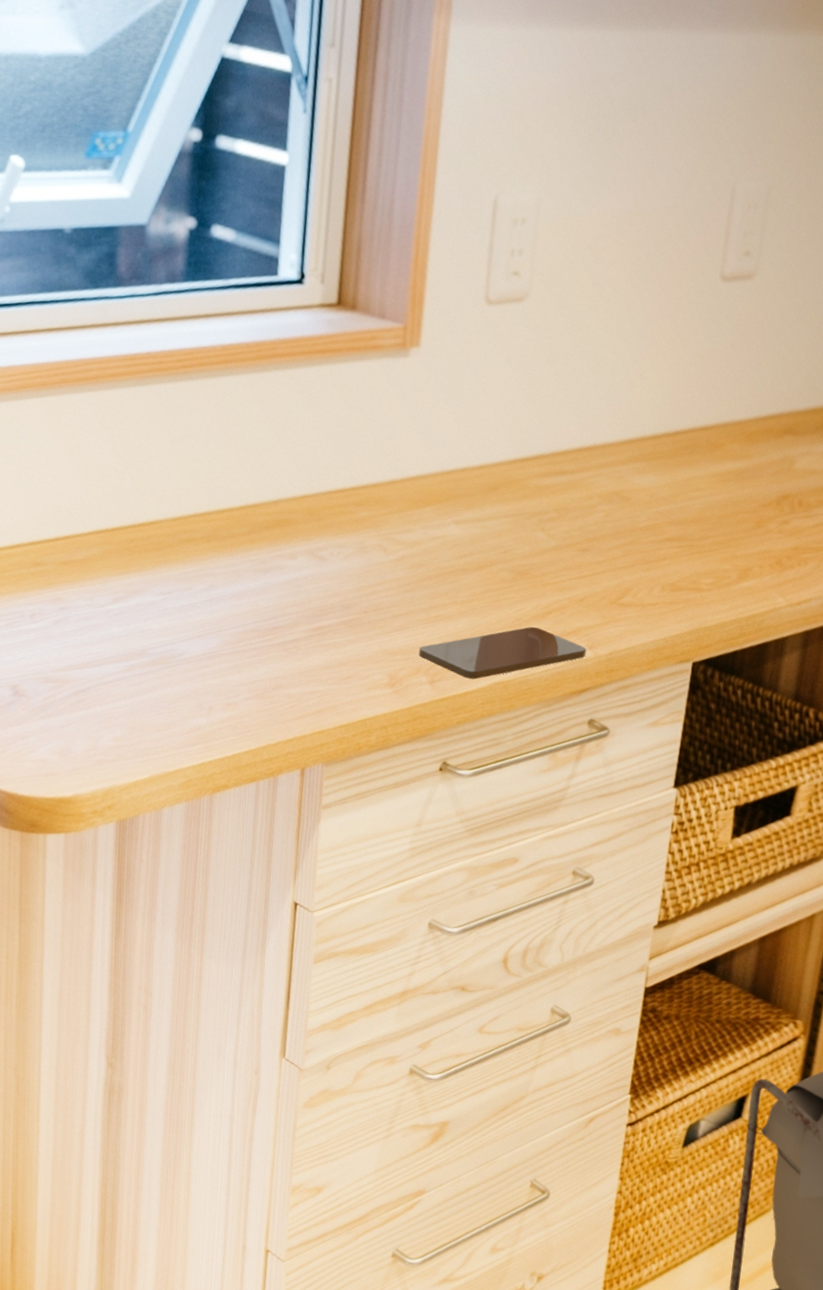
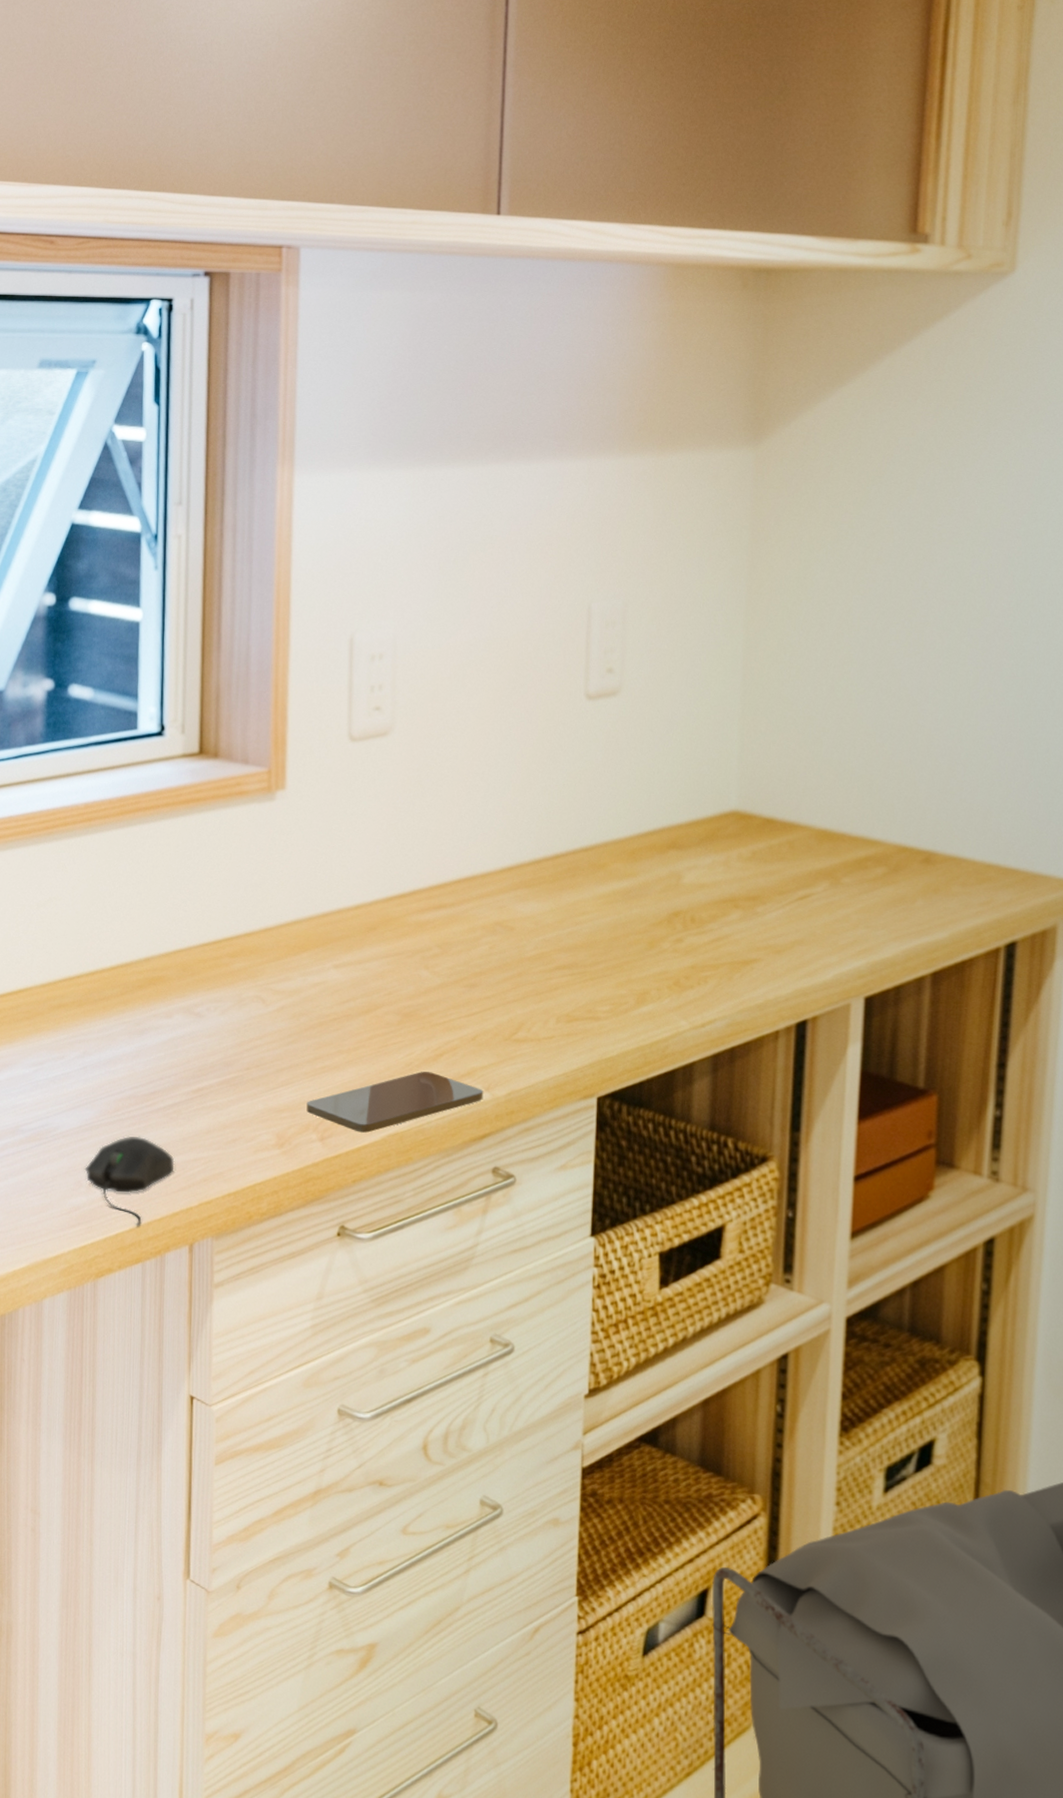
computer mouse: none [206,666,292,749] -> present [84,1135,175,1226]

